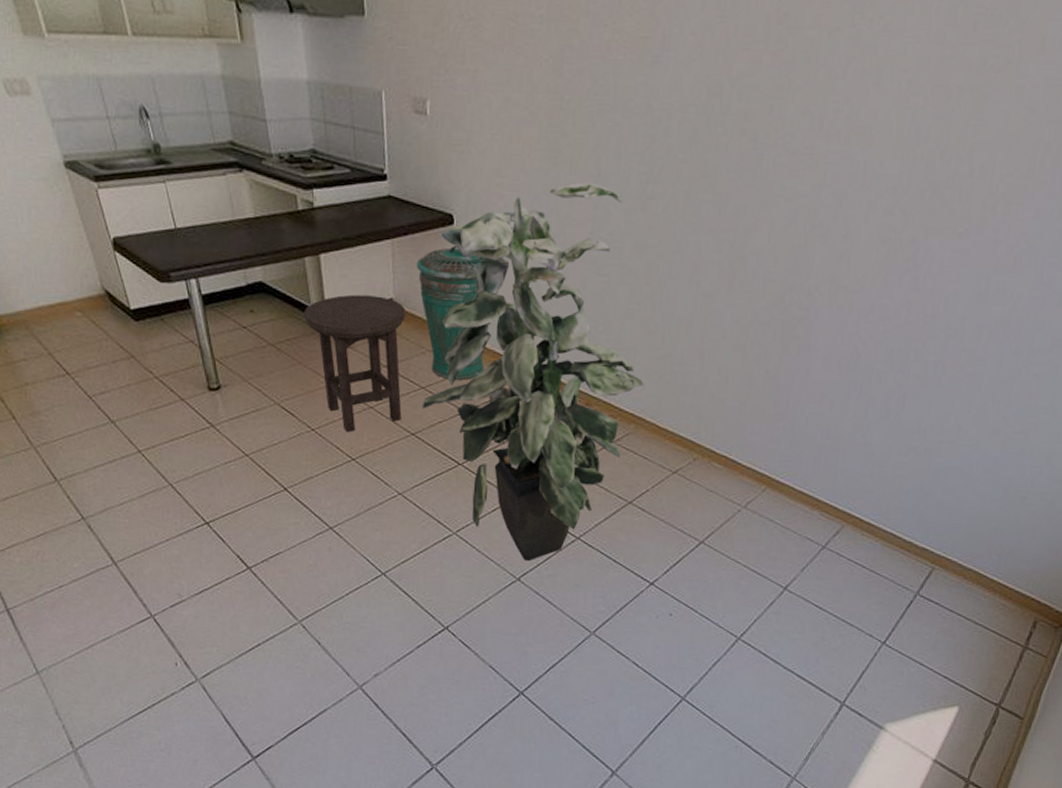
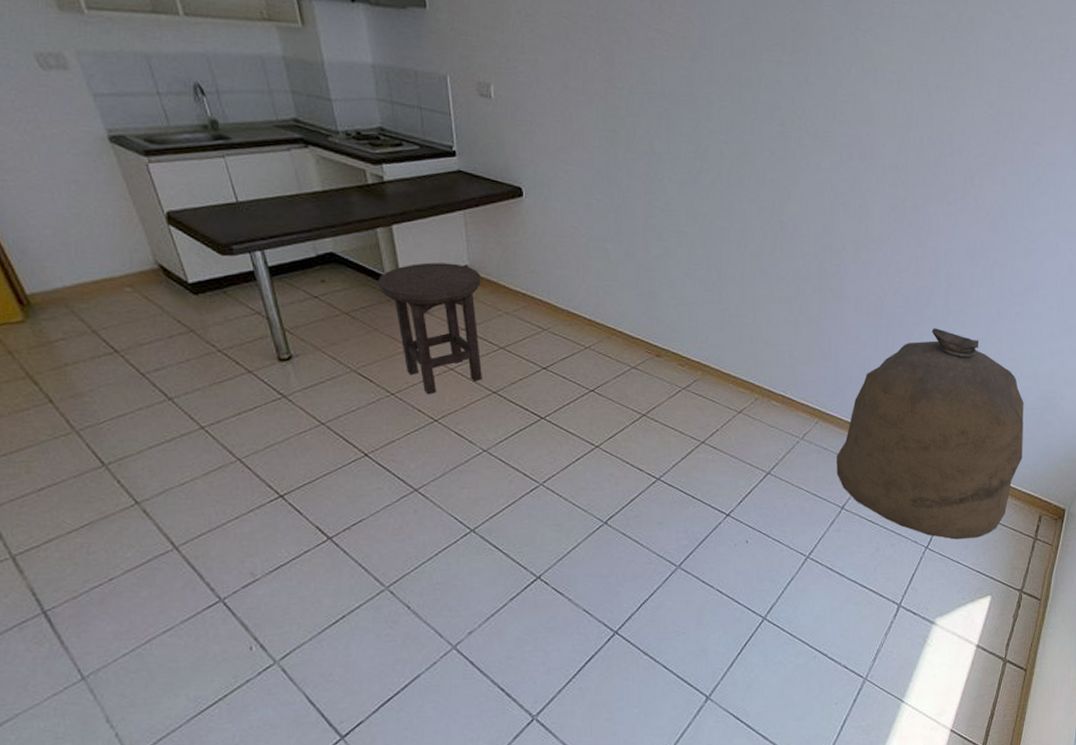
trash can: present [416,245,492,380] -> none [488,215,565,339]
indoor plant: present [421,183,644,562] -> none [502,160,707,505]
bag: none [782,388,1031,639] -> present [836,328,1024,540]

